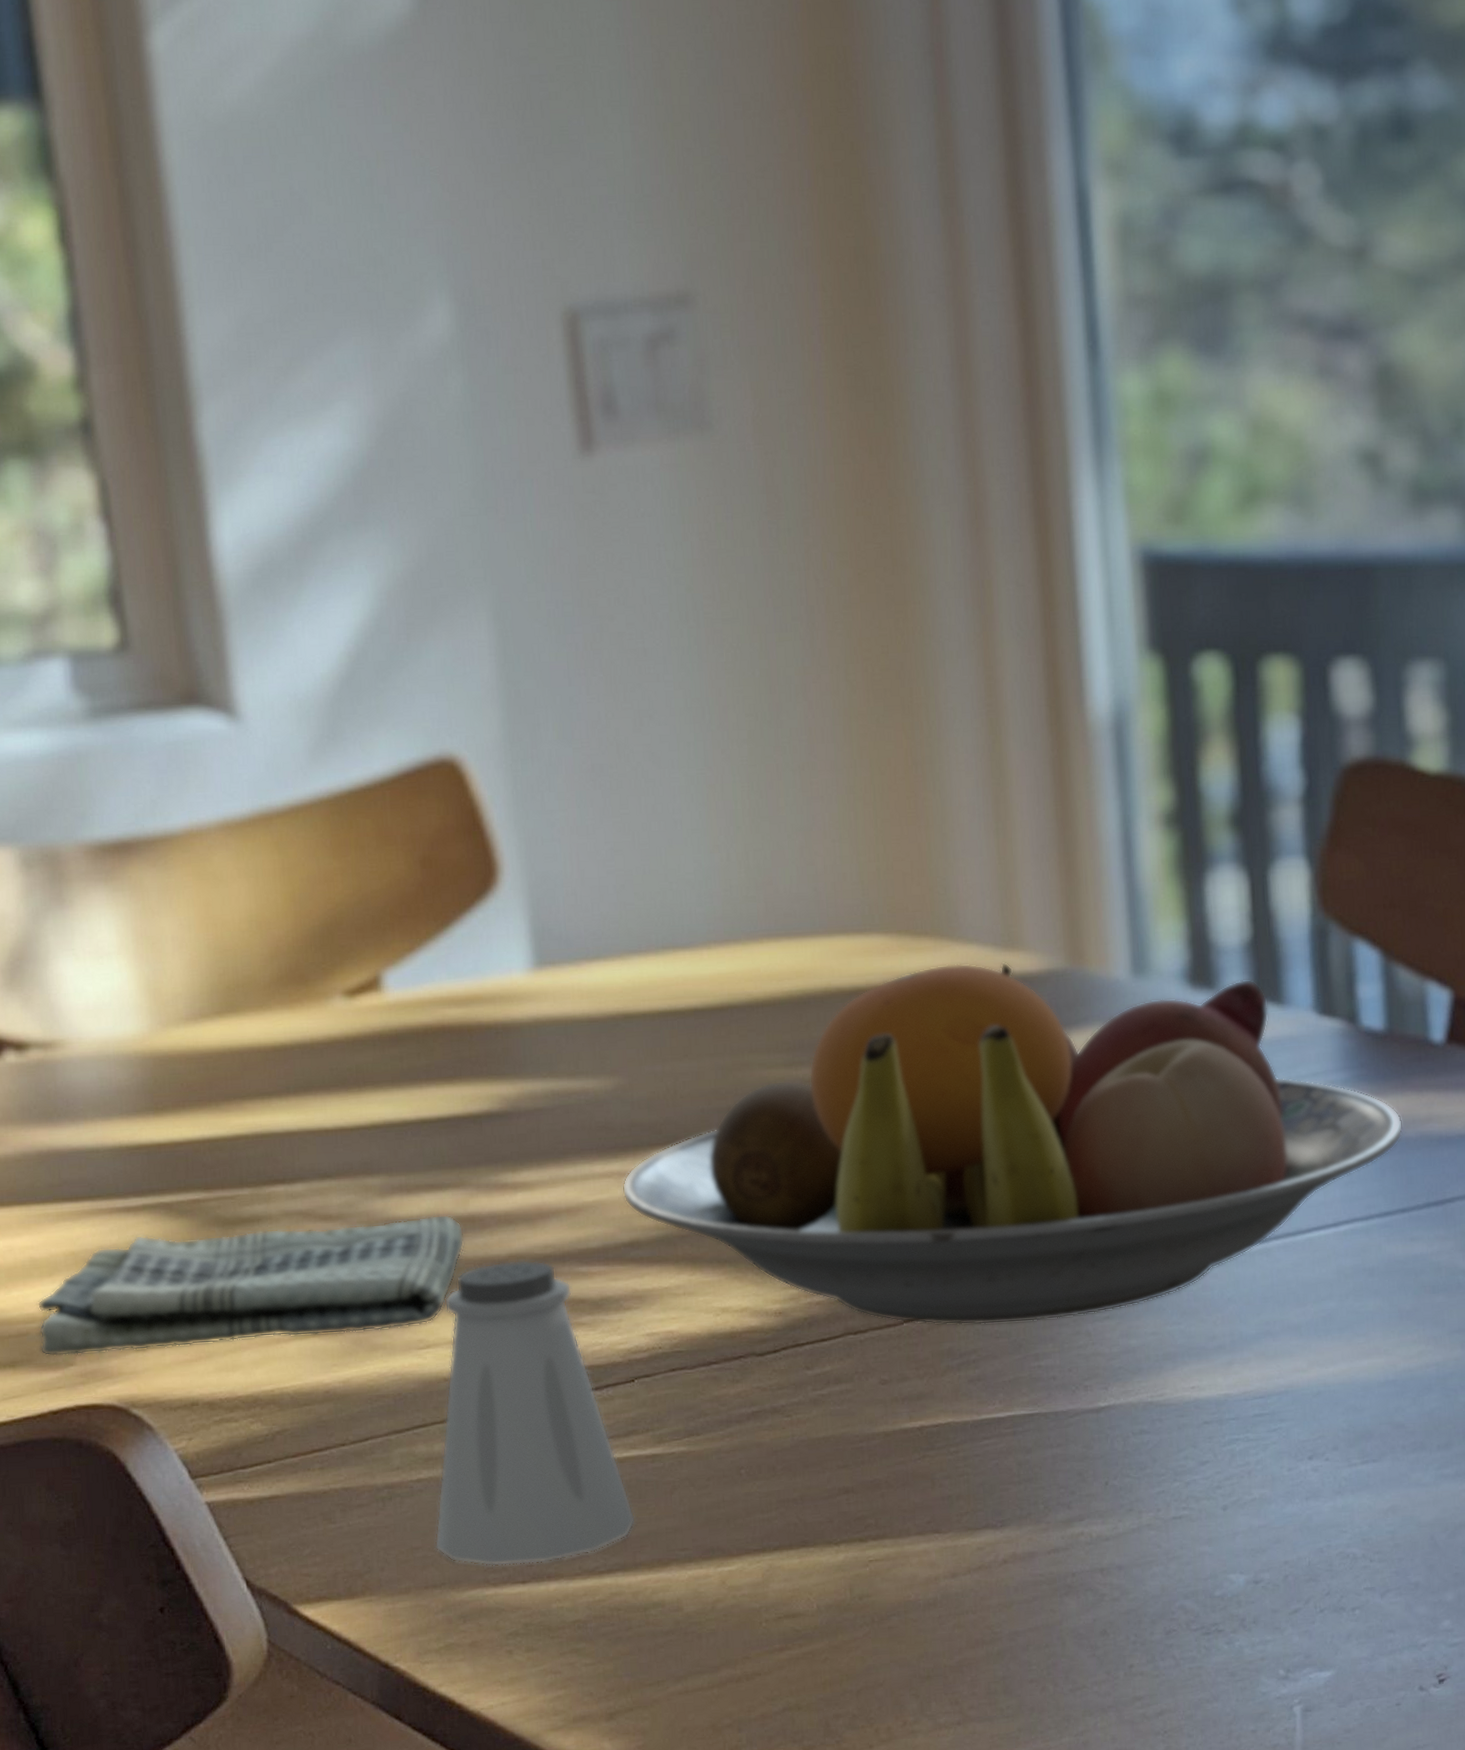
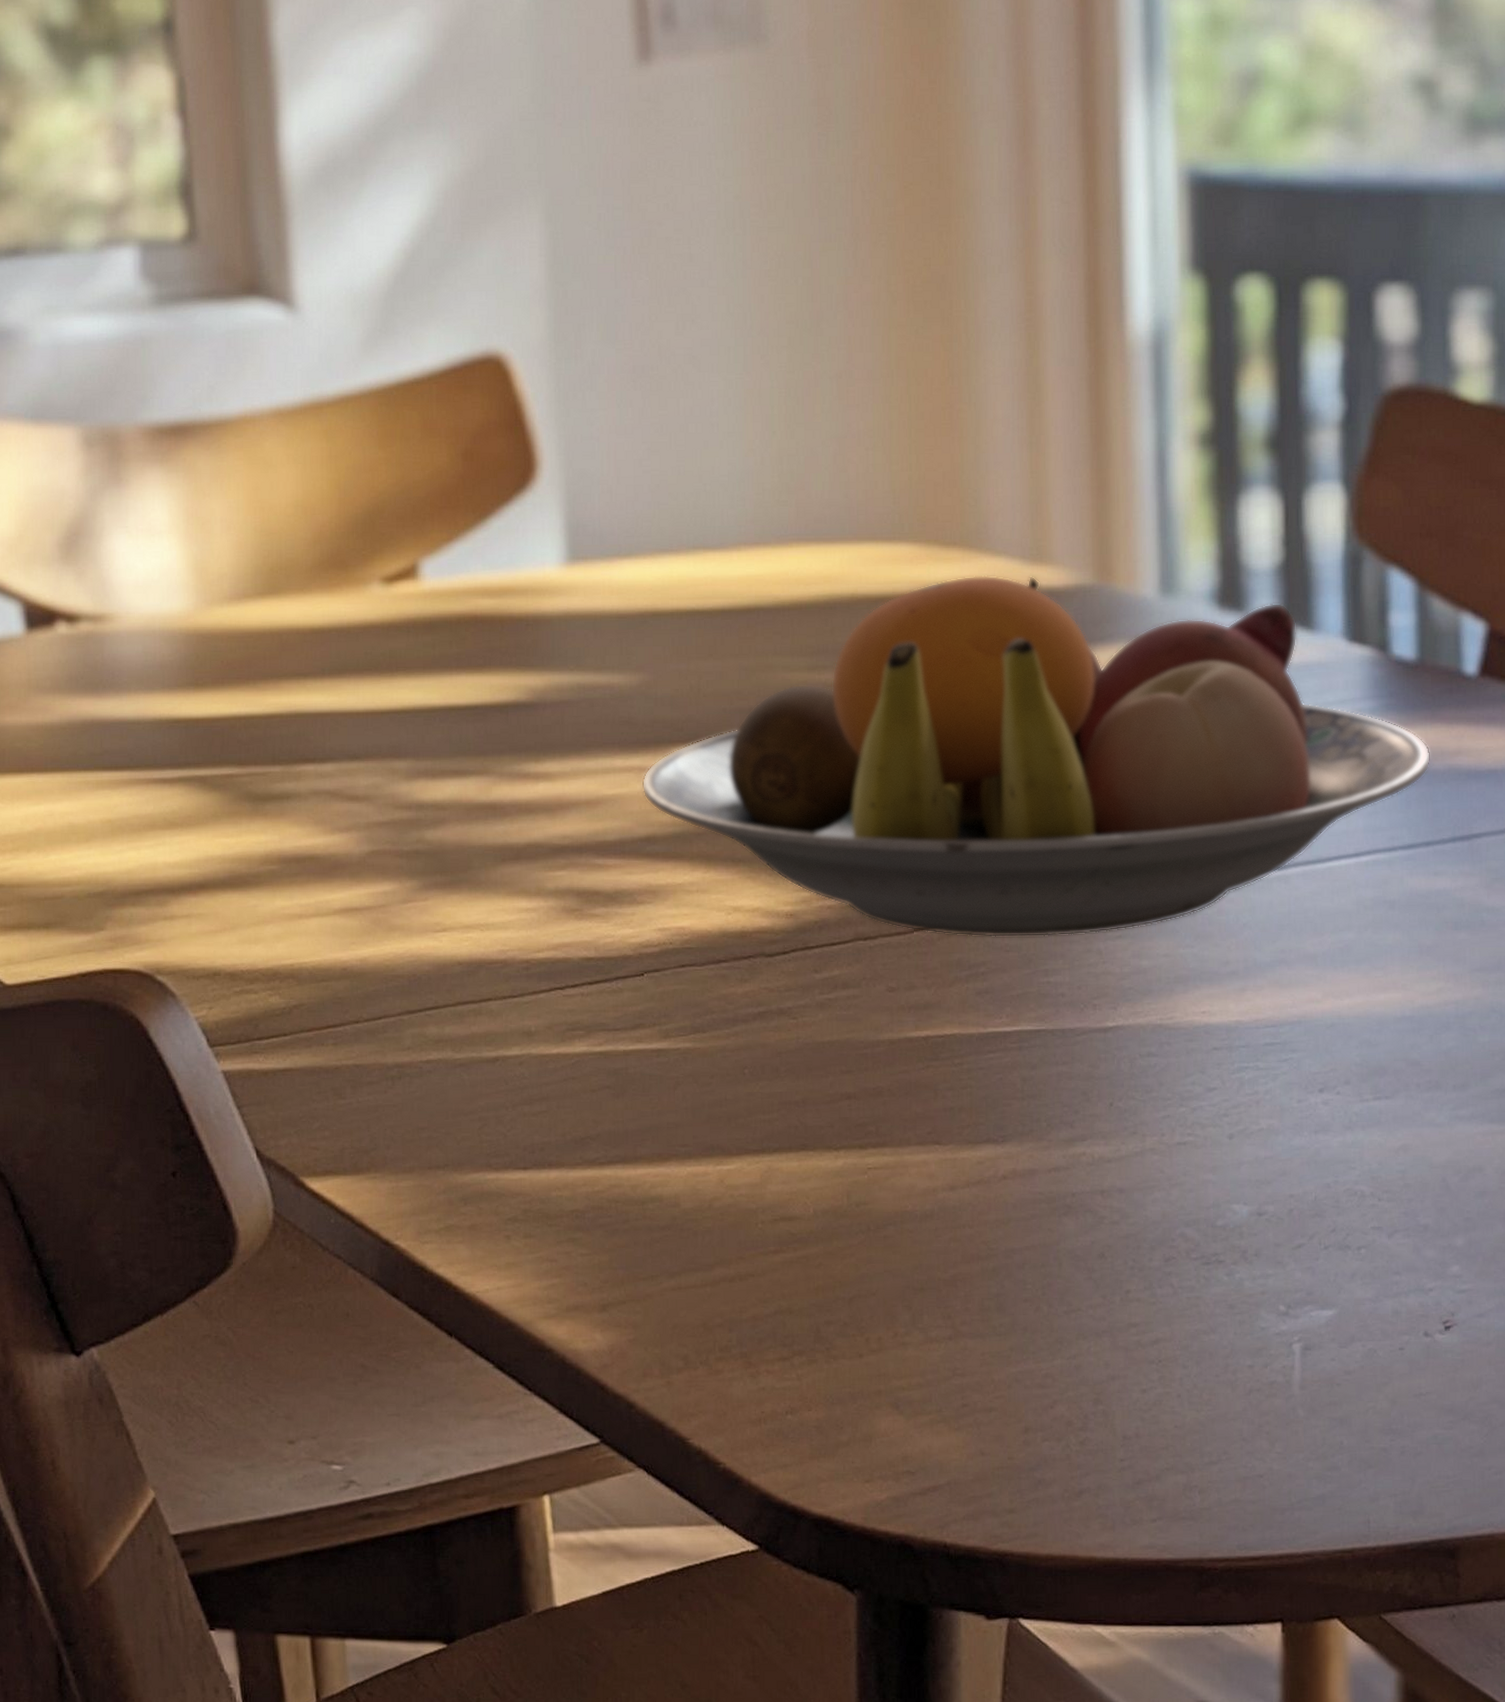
dish towel: present [37,1214,465,1356] -> none [72,800,485,921]
saltshaker: present [434,1259,636,1566] -> none [440,849,639,1151]

